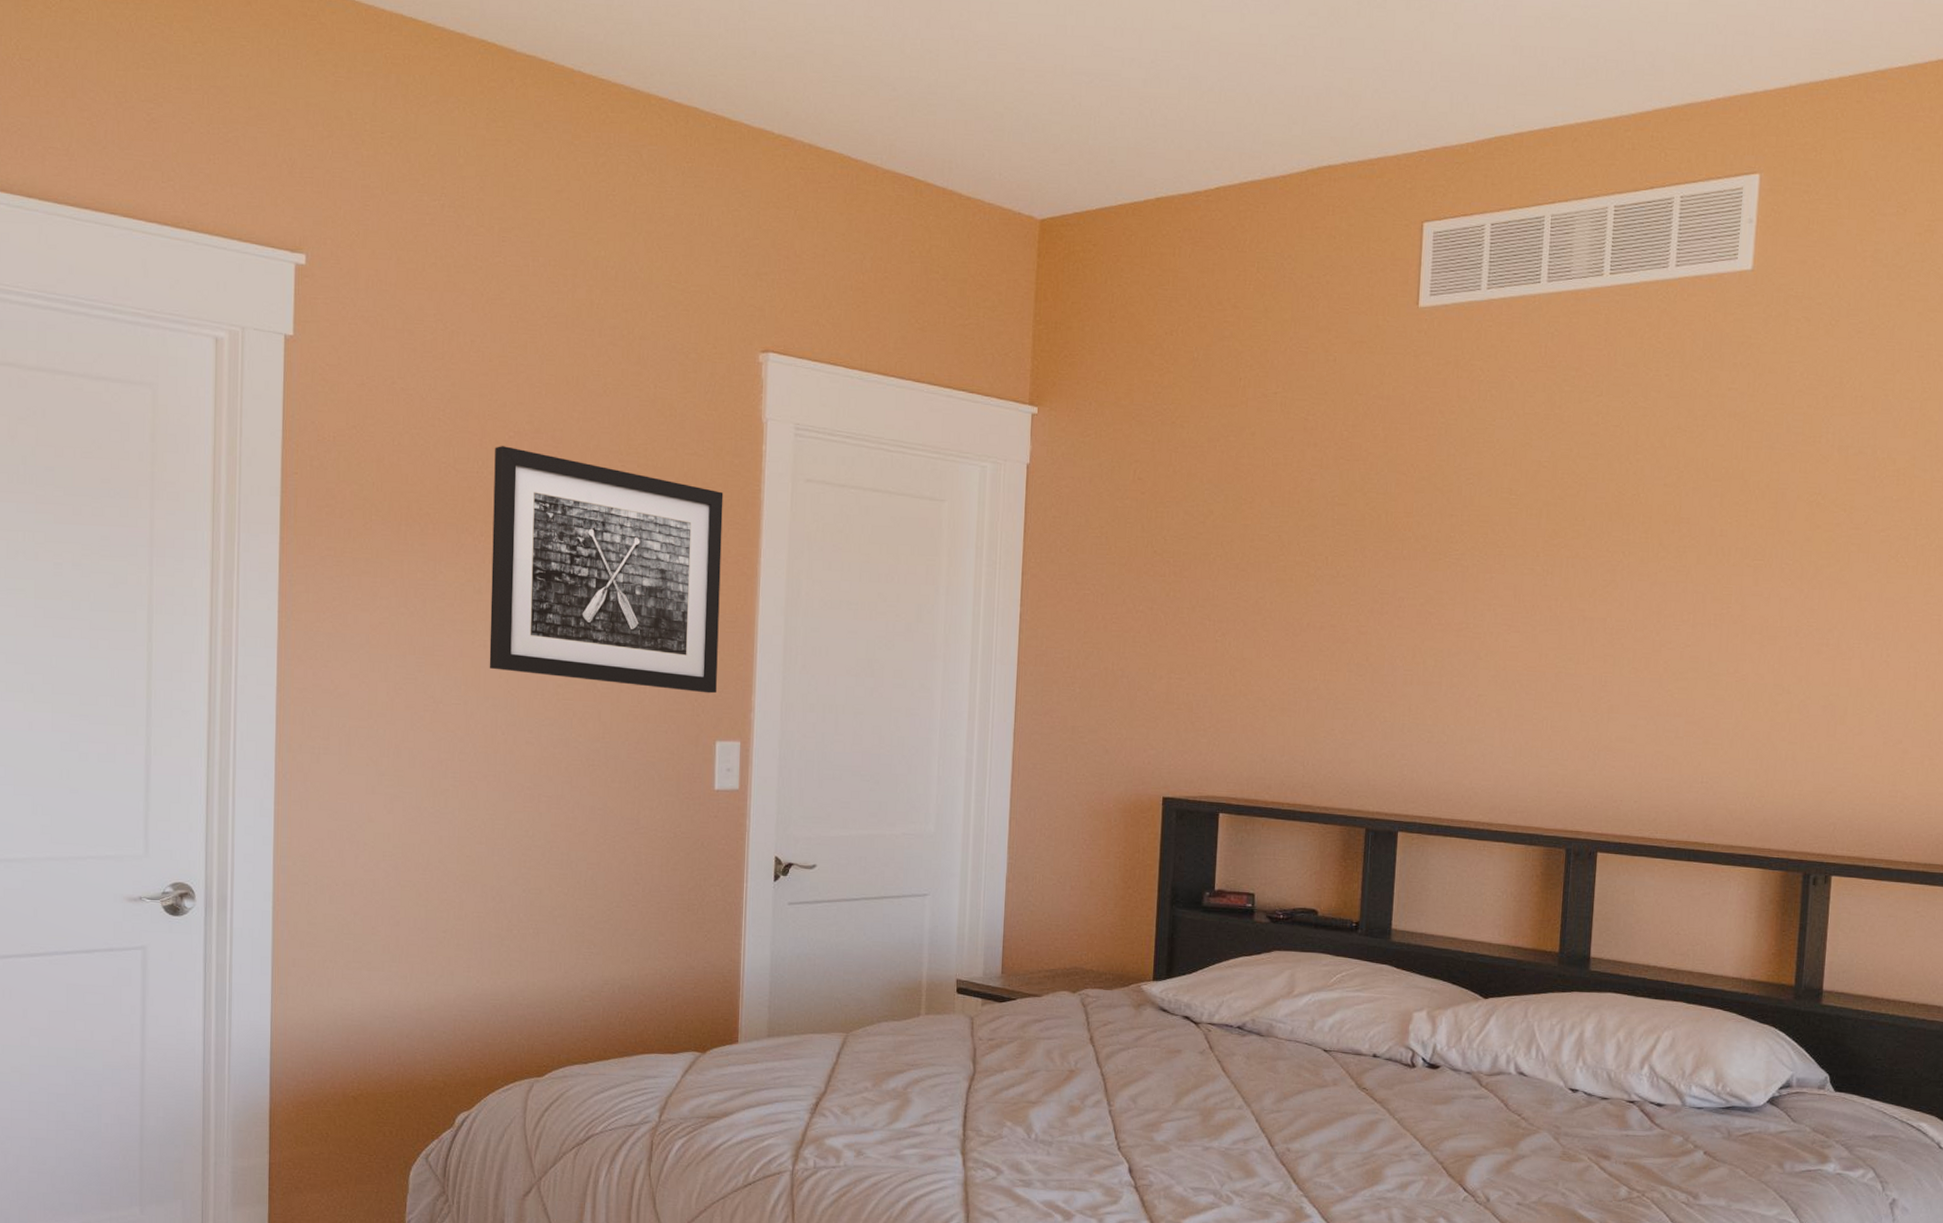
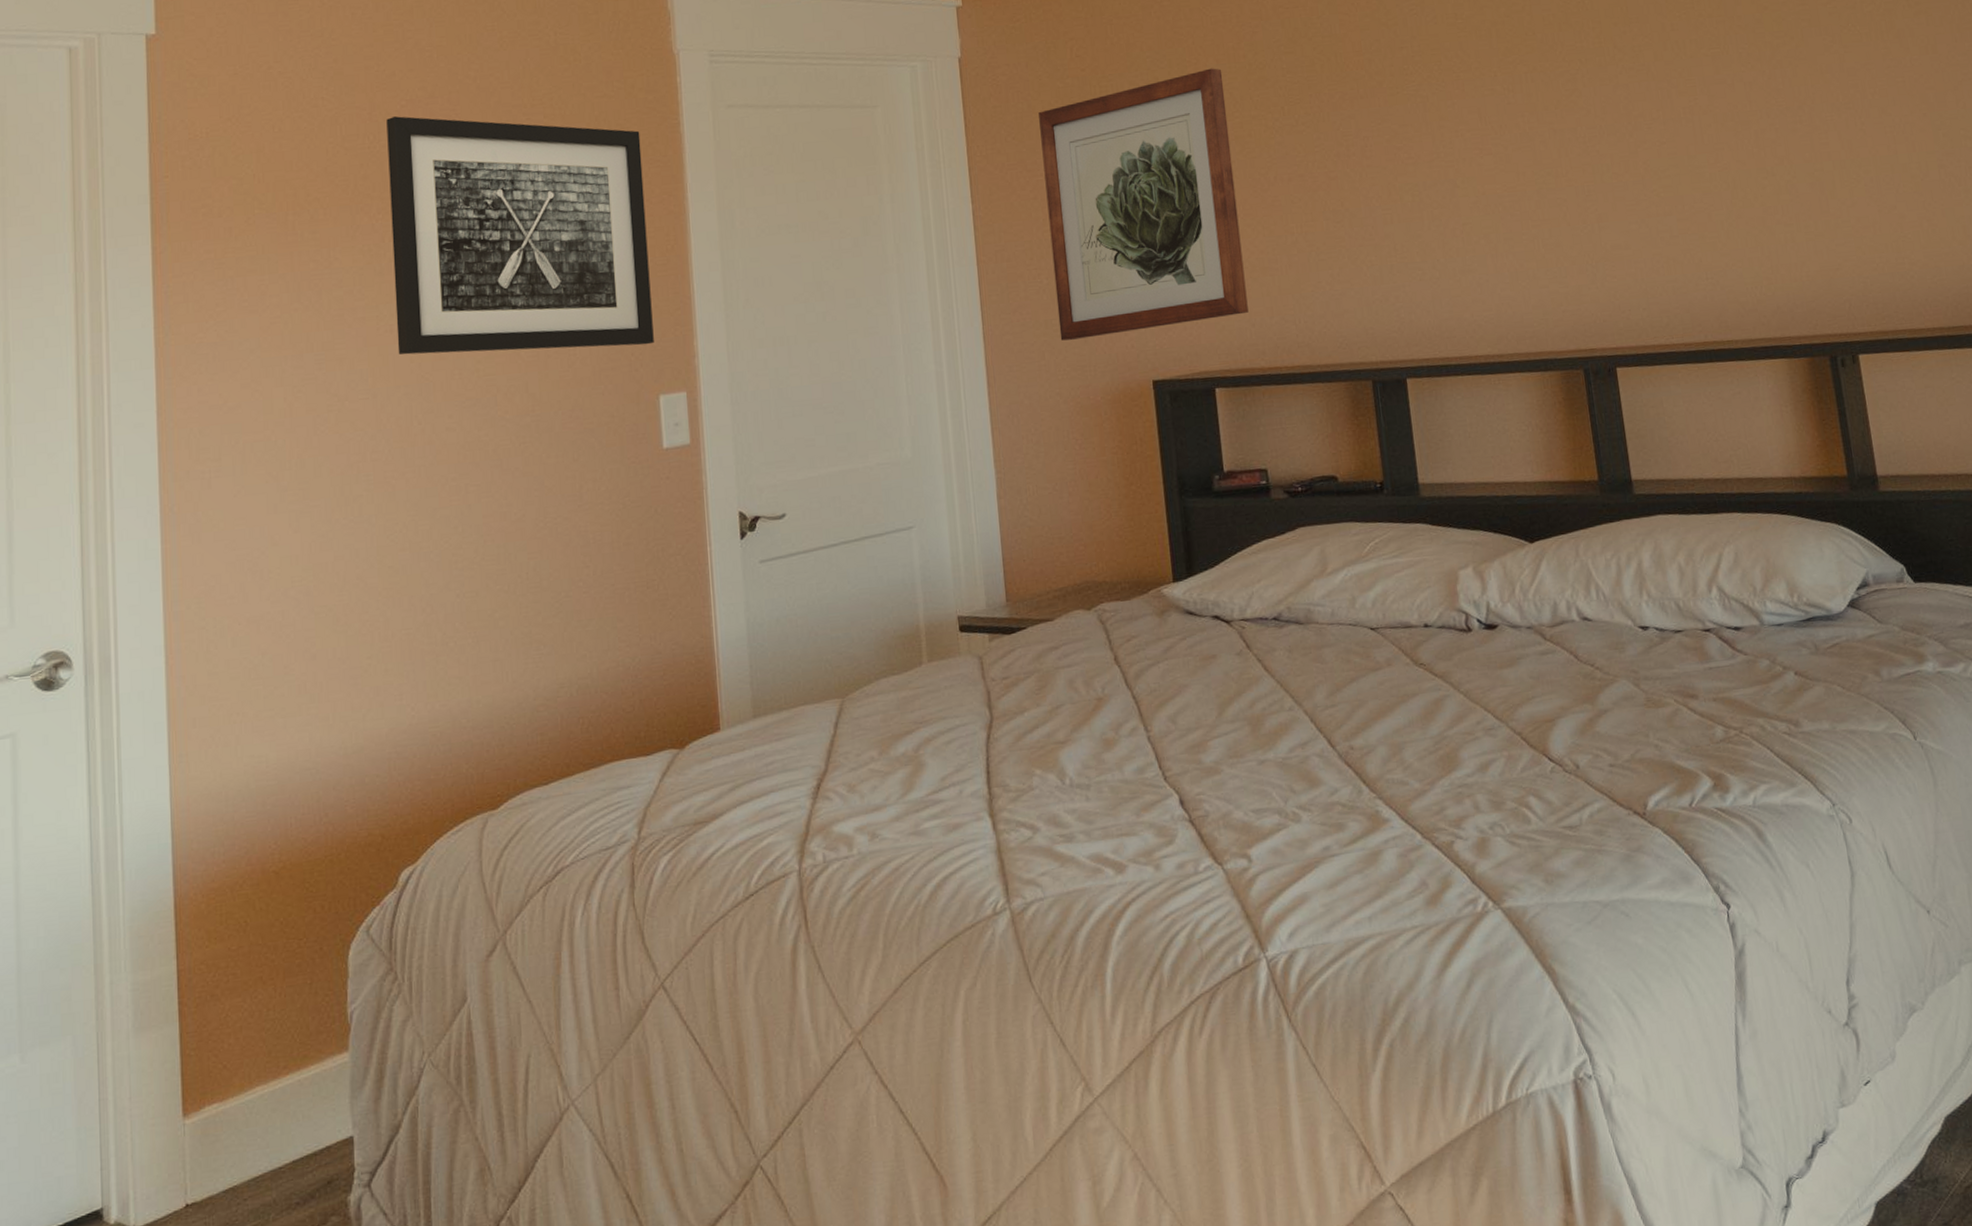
wall art: none [1084,509,1275,749] -> present [1038,68,1249,341]

